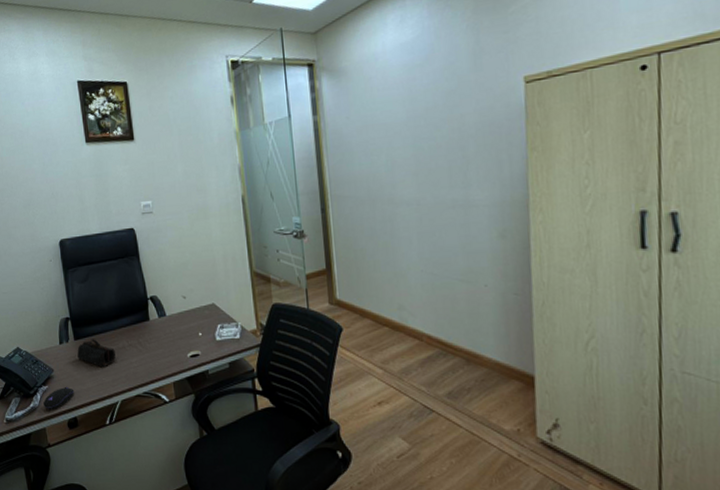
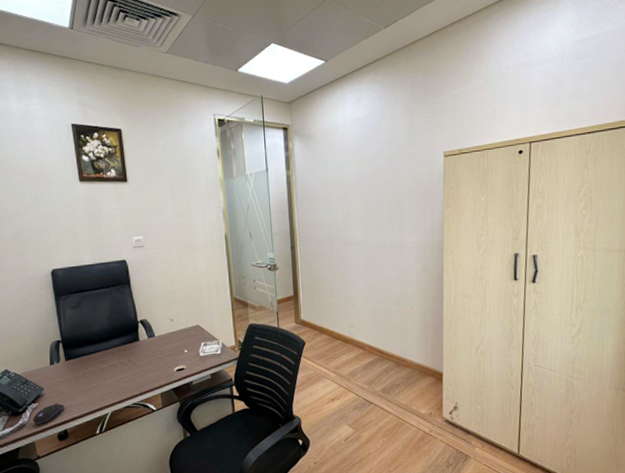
pencil case: present [77,339,116,368] -> none [68,359,106,384]

